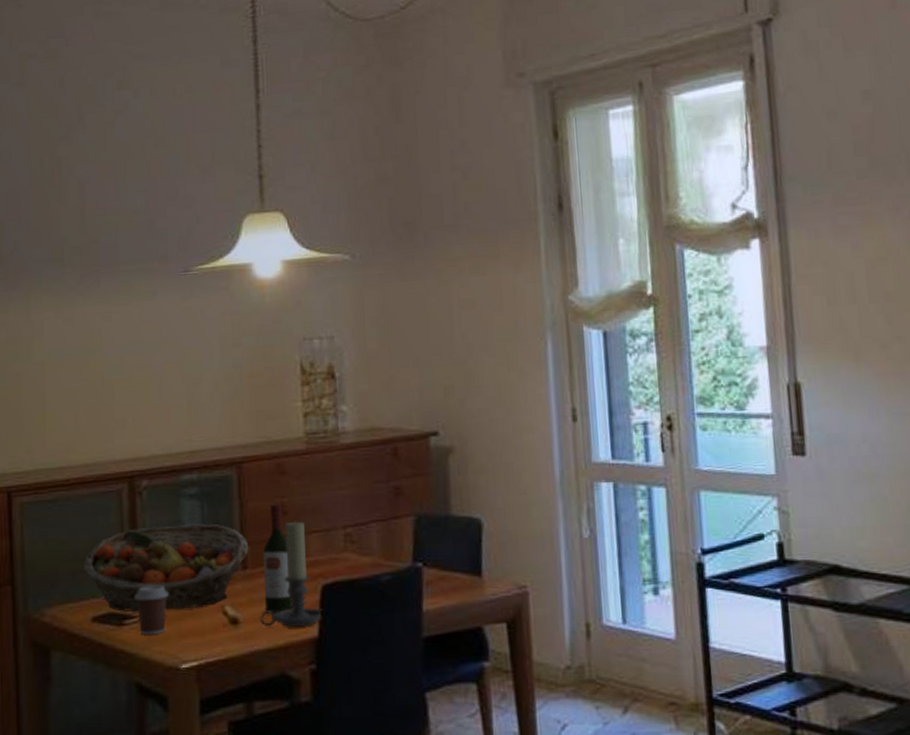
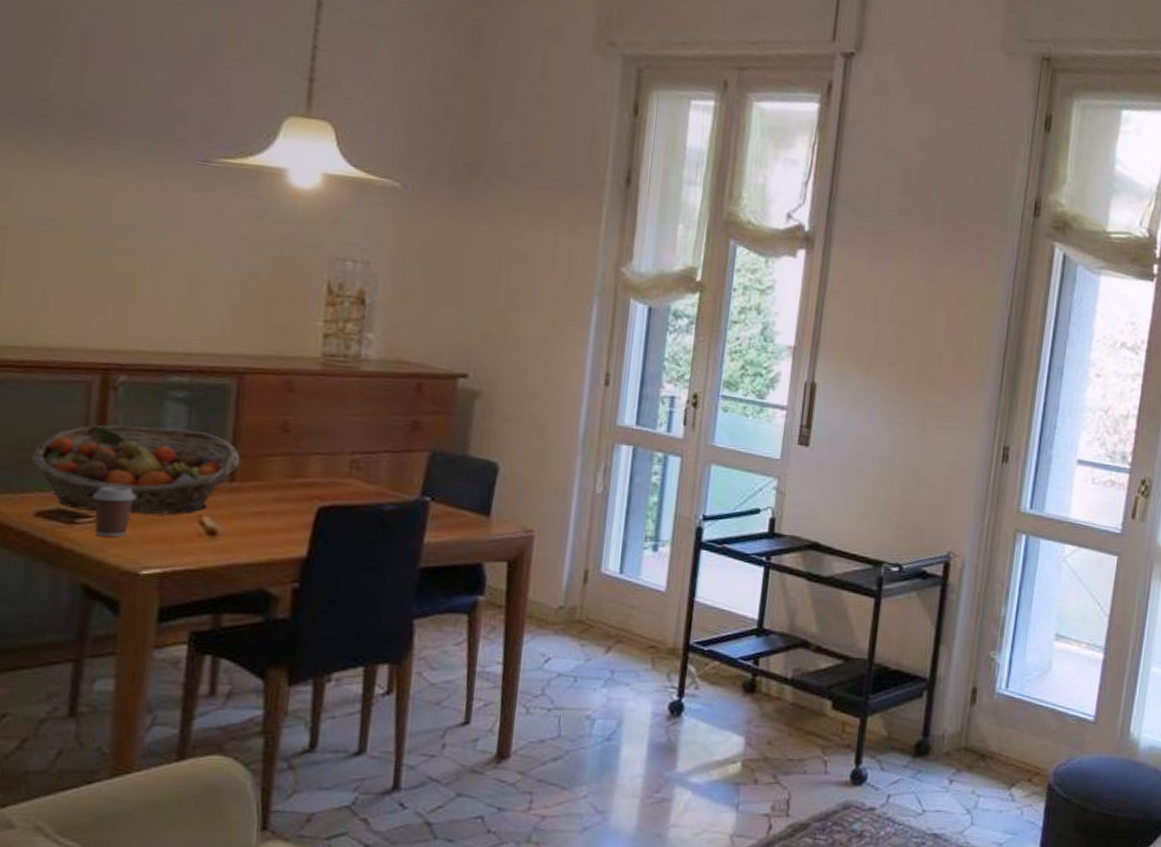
candle holder: present [260,521,323,627] -> none [242,440,315,546]
wine bottle: present [263,504,294,612] -> none [249,420,286,529]

